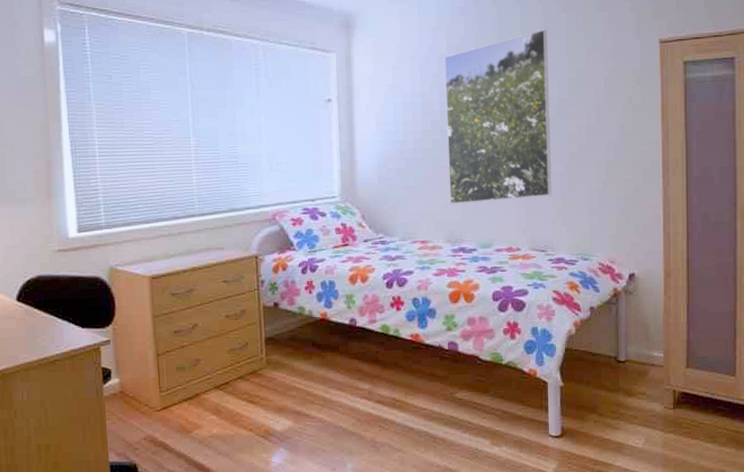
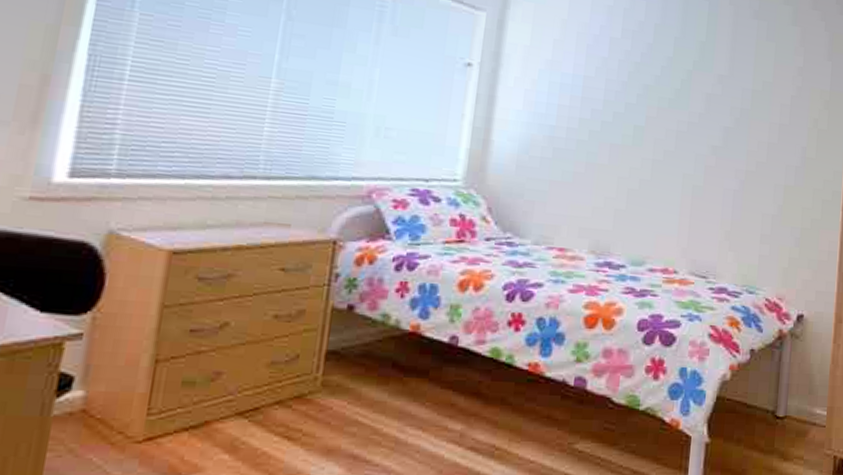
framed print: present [444,29,552,204] -> none [600,32,735,215]

